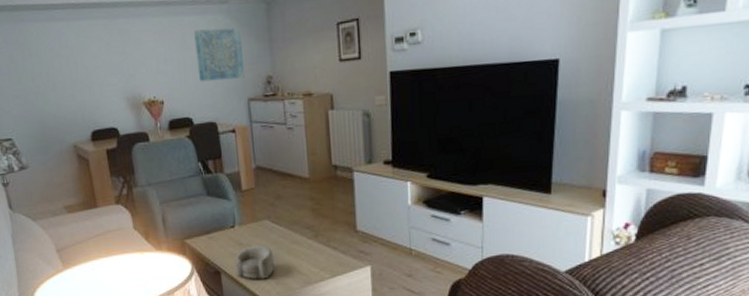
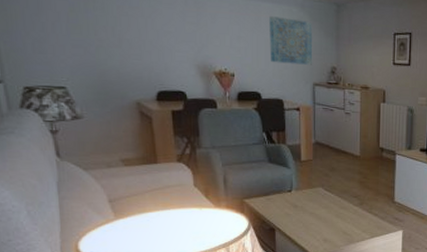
decorative bowl: present [235,245,275,279] -> none [289,208,324,237]

